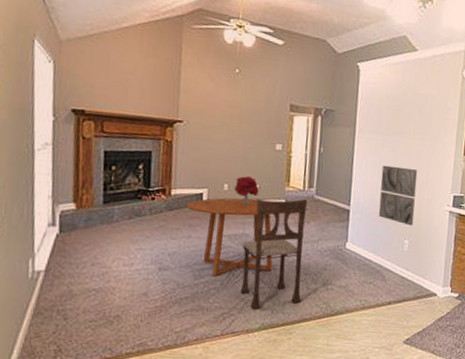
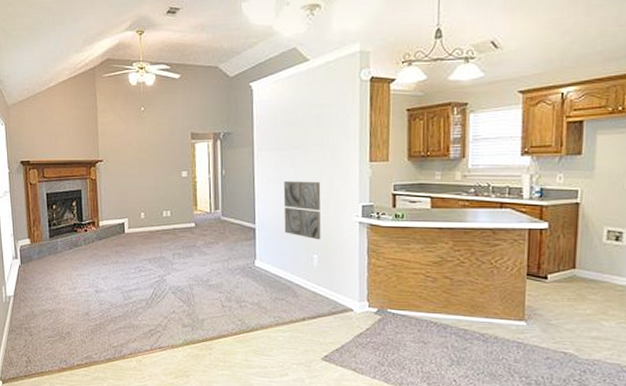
dining table: present [186,198,273,277] -> none [112,224,190,297]
bouquet: present [234,176,259,205] -> none [150,204,171,231]
dining chair: present [240,198,308,309] -> none [162,220,218,326]

